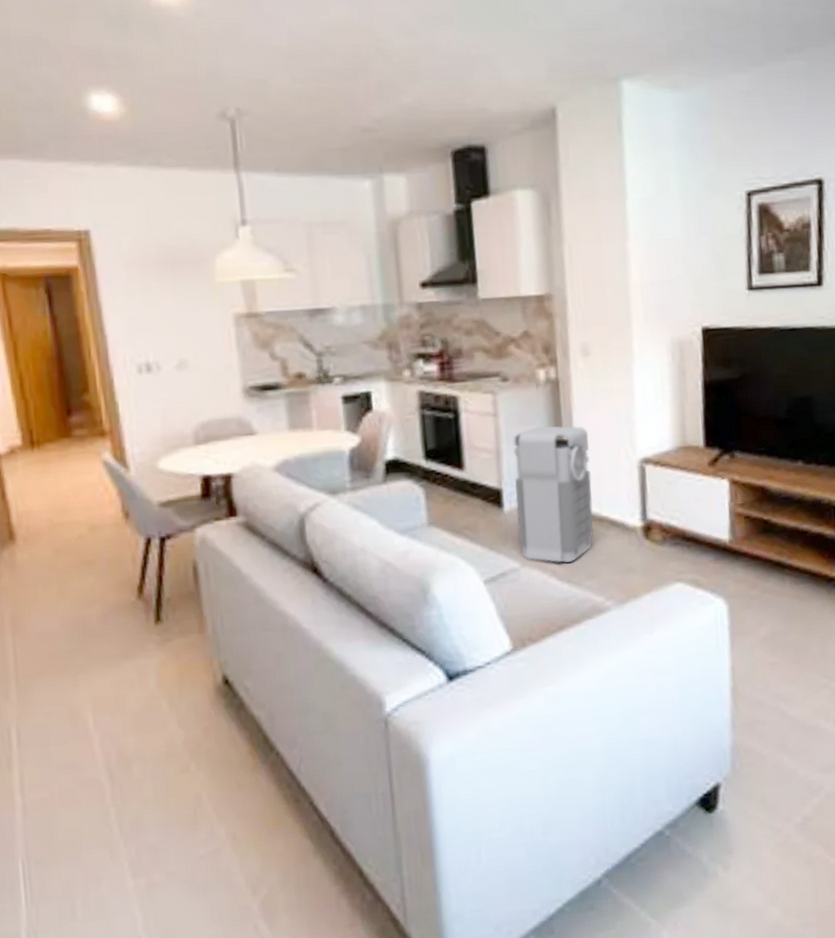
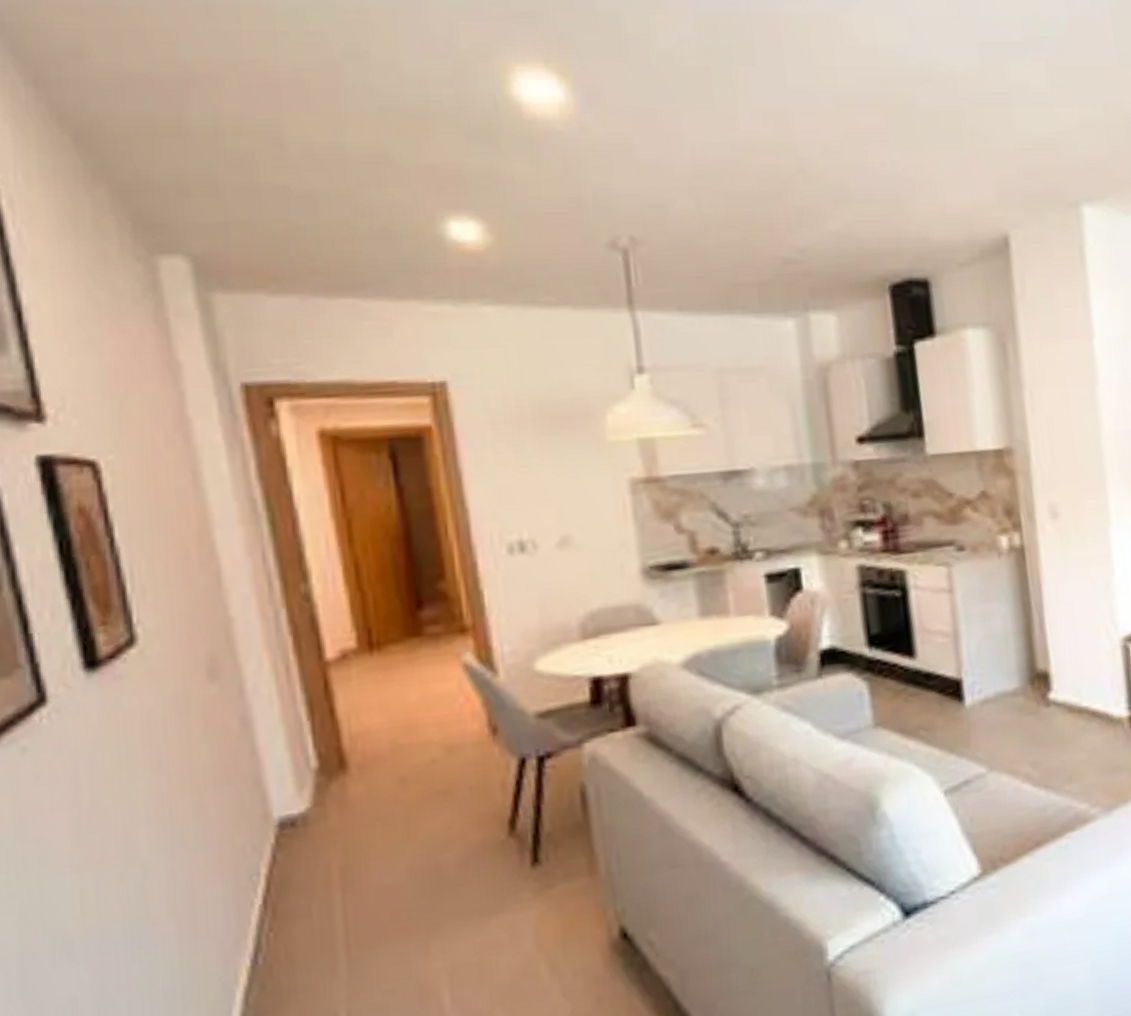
grenade: present [513,426,594,563] -> none [972,601,1073,765]

